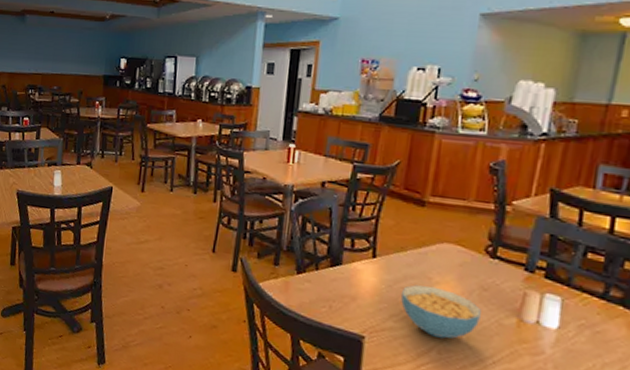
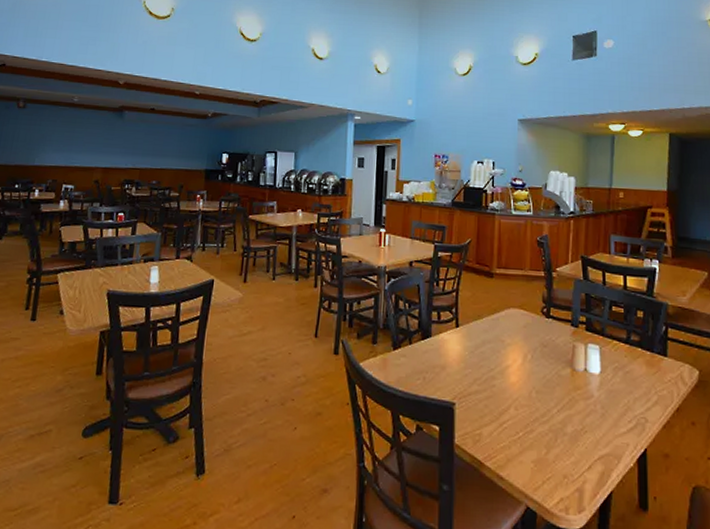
cereal bowl: present [400,285,481,339] -> none [481,348,544,395]

